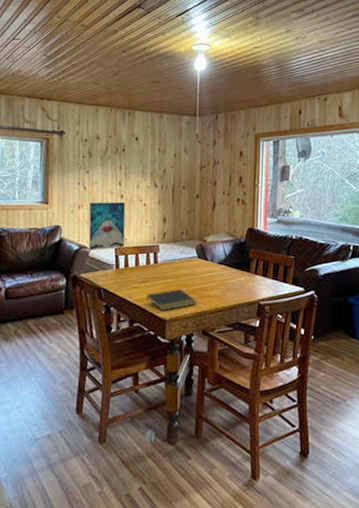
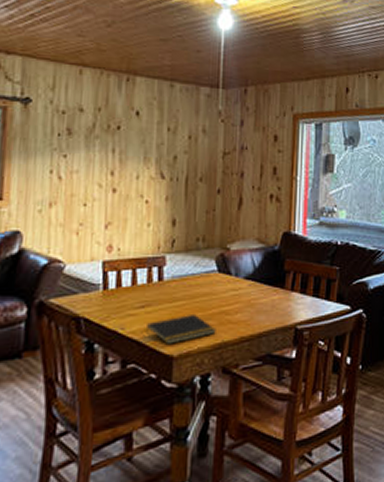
wall art: present [89,202,126,250] -> none [64,197,120,265]

